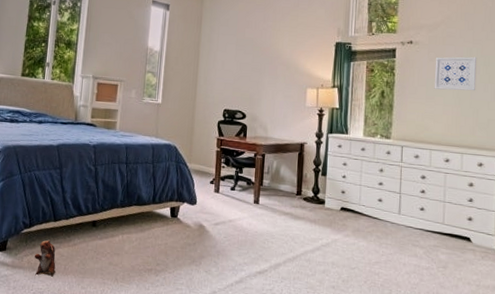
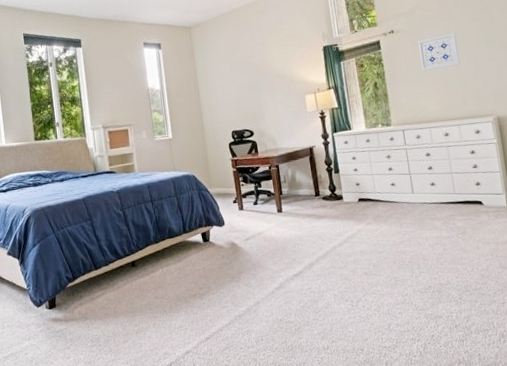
plush toy: present [34,239,56,277] -> none [83,288,107,324]

